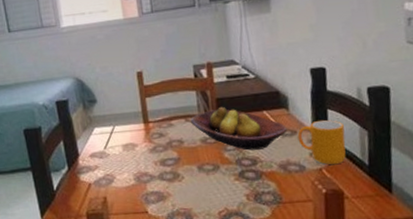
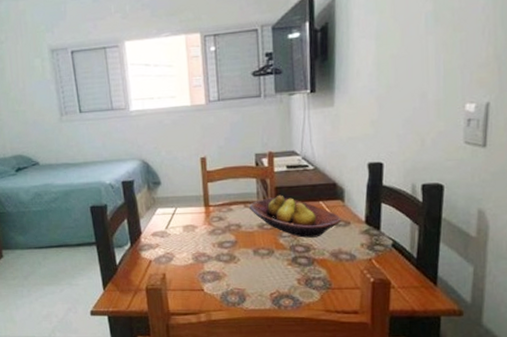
mug: present [297,120,346,164] -> none [351,213,397,255]

